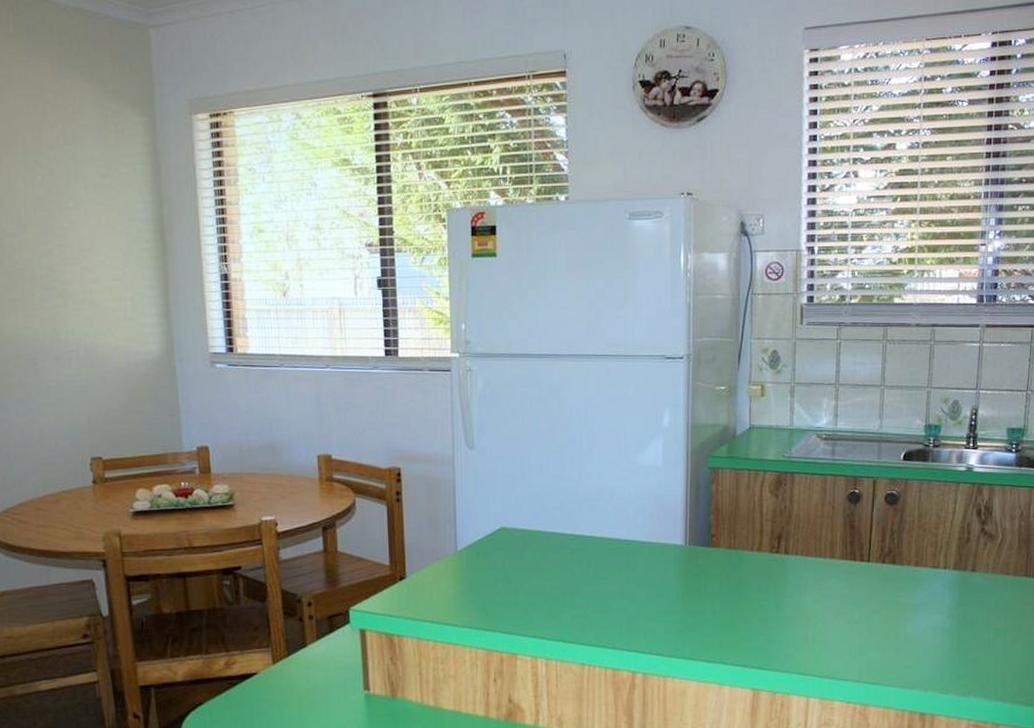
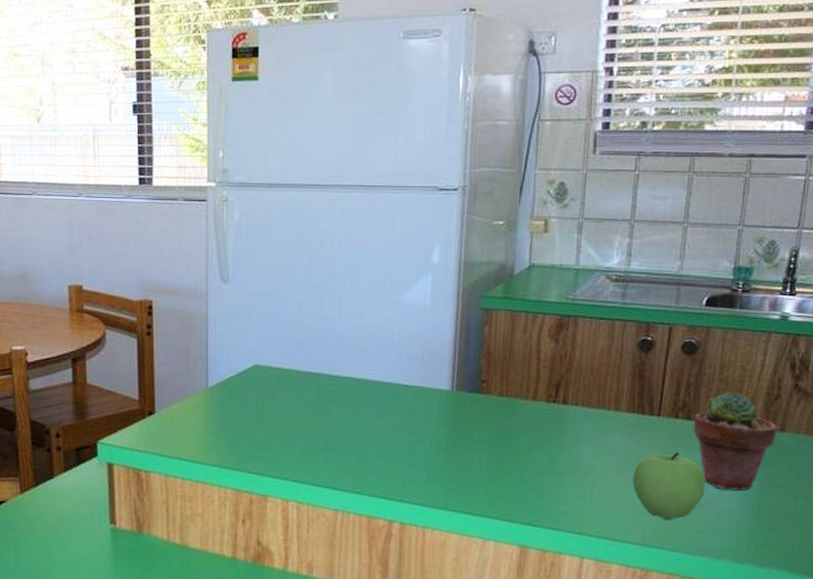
apple: none [848,594,911,658] -> present [632,452,705,521]
potted succulent: none [898,537,969,627] -> present [693,392,777,490]

